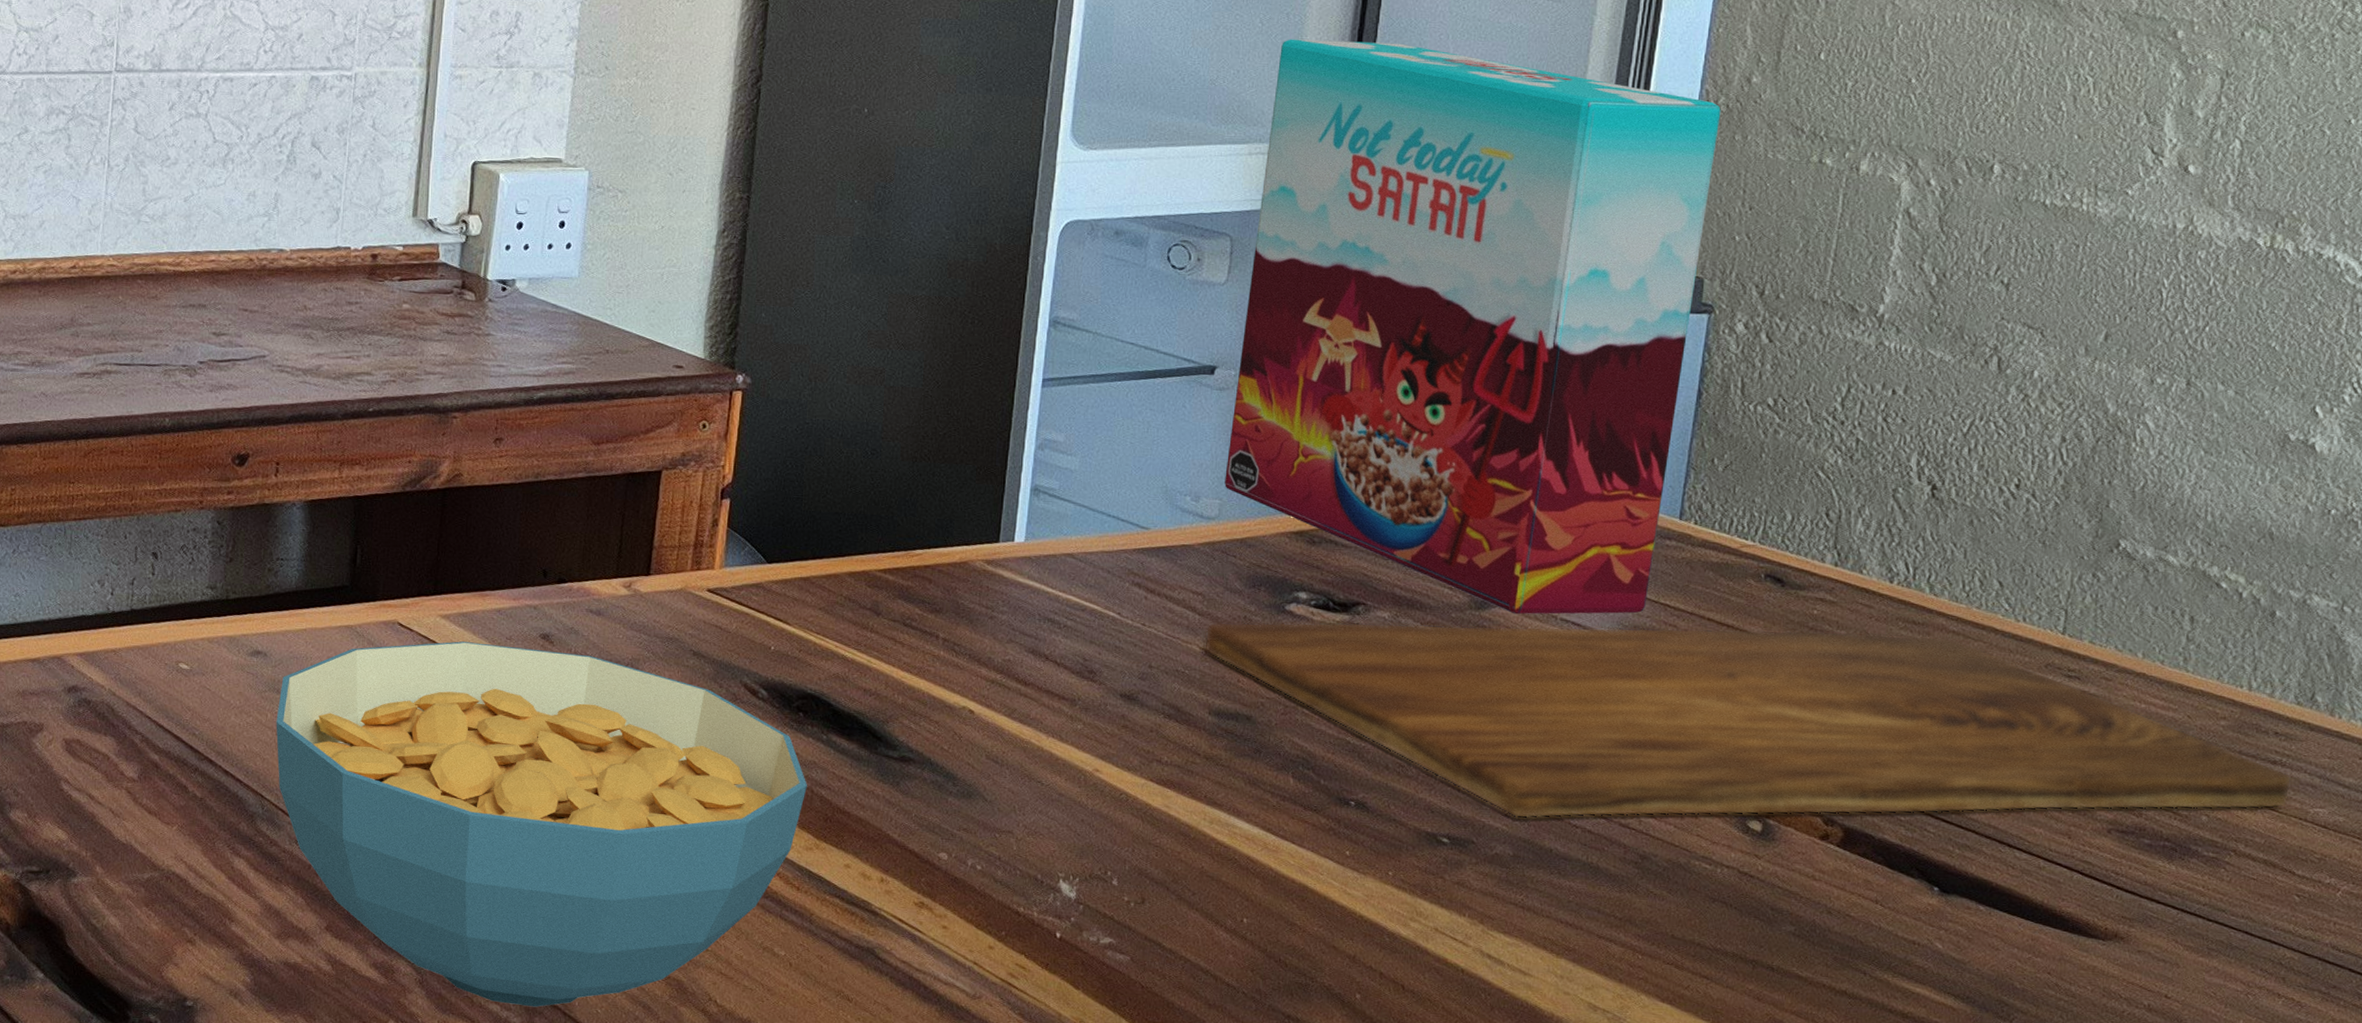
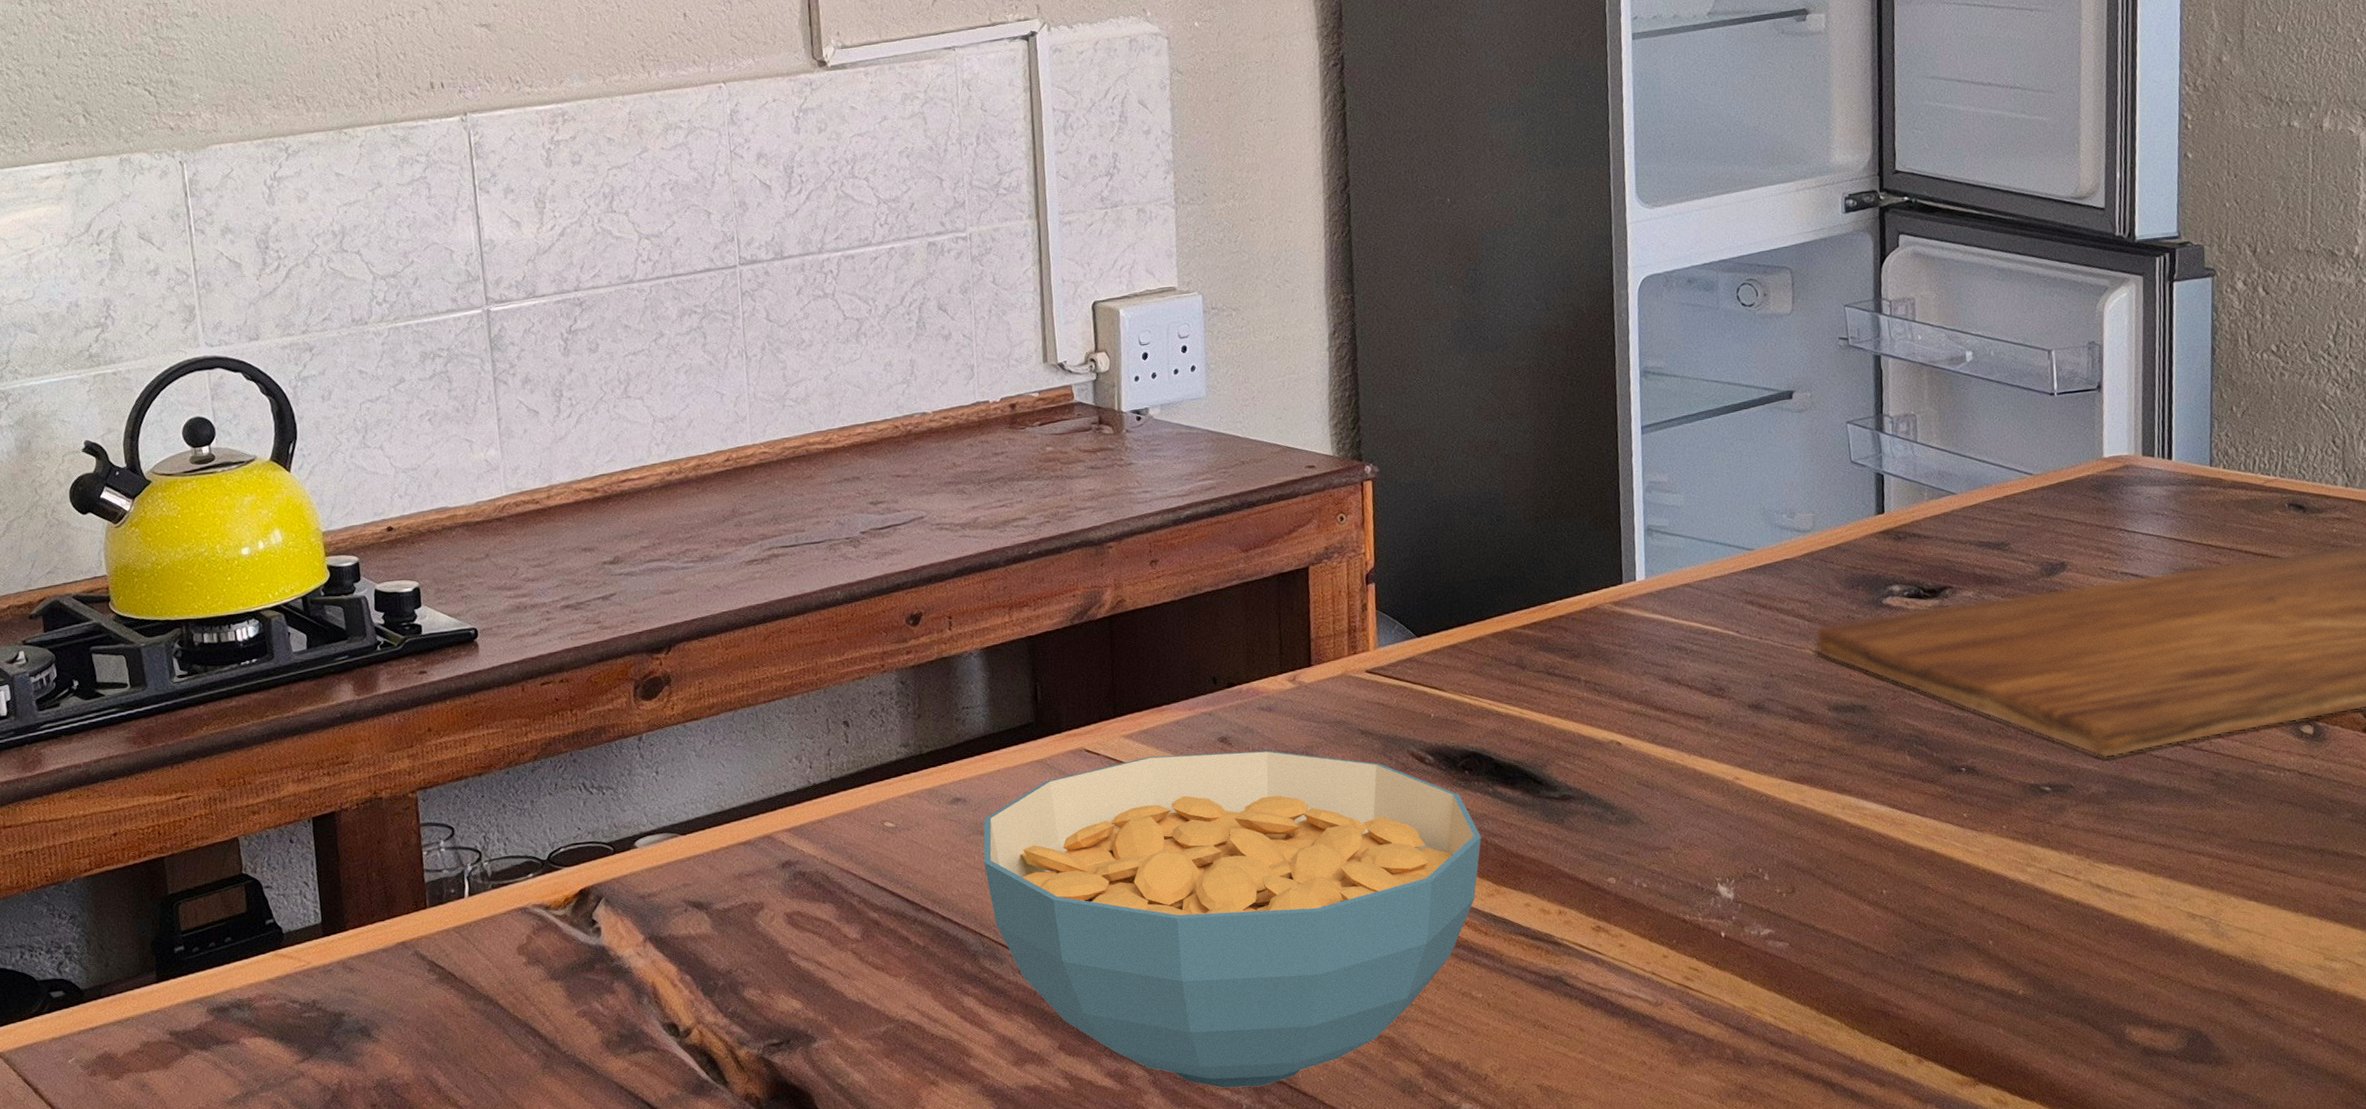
cereal box: present [1225,39,1721,615] -> none [1811,69,2200,575]

